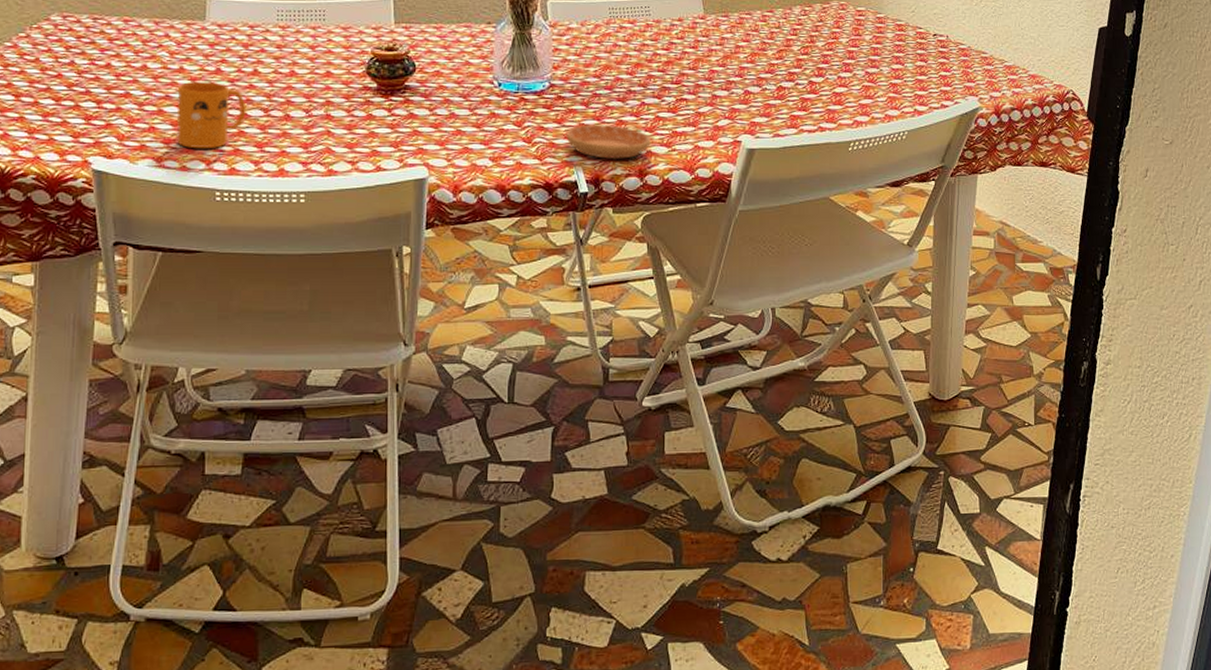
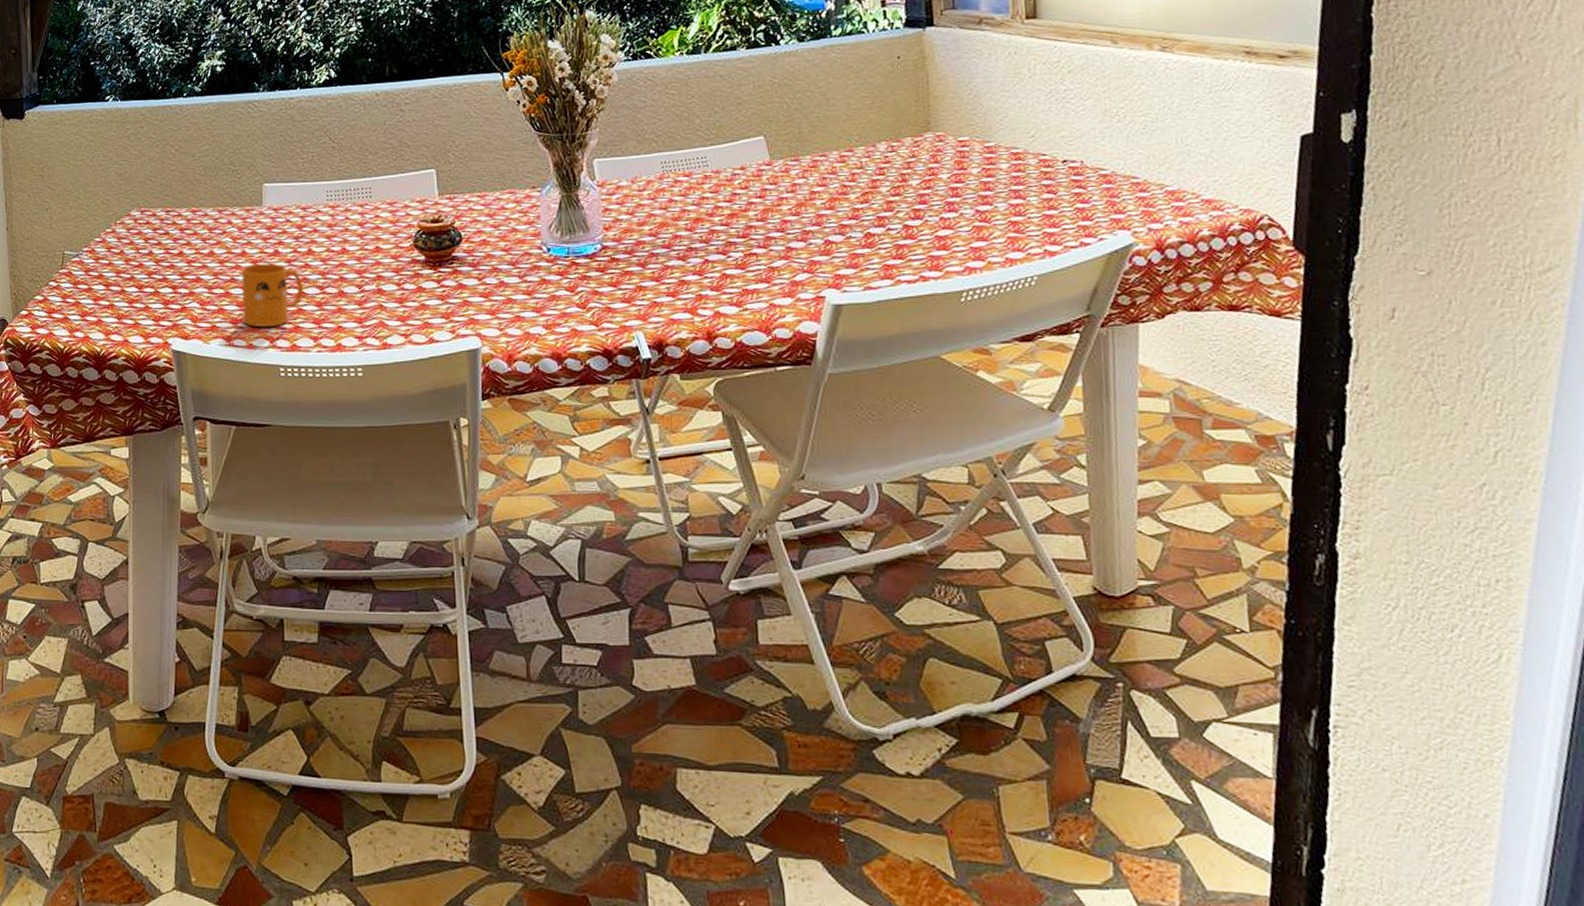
saucer: present [566,124,651,159] -> none [623,285,718,322]

